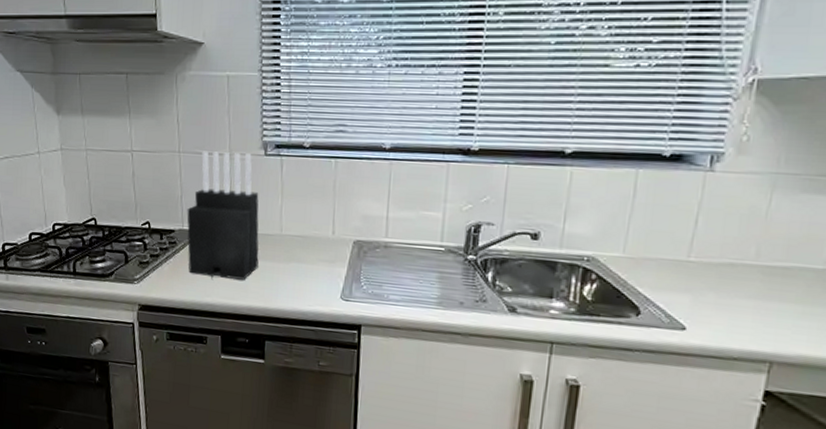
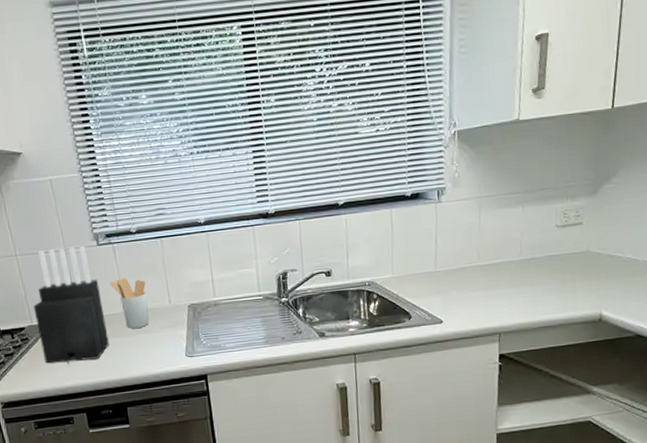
utensil holder: none [270,196,310,256] -> present [109,278,149,329]

